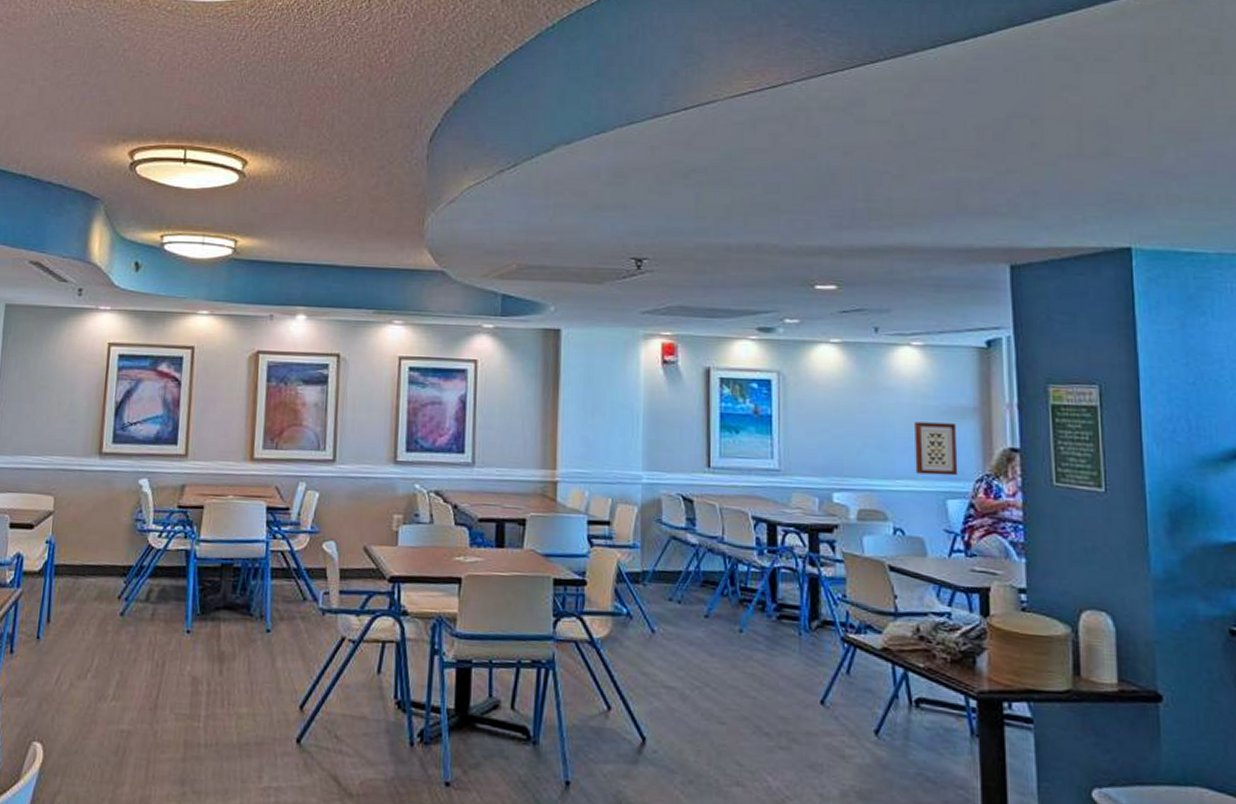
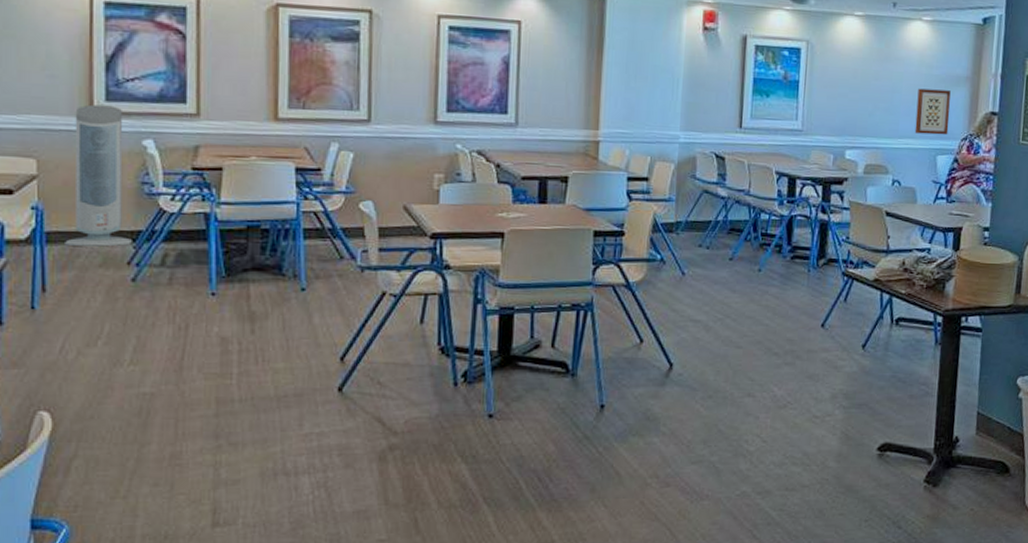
air purifier: none [69,446,125,581] -> present [65,104,133,247]

